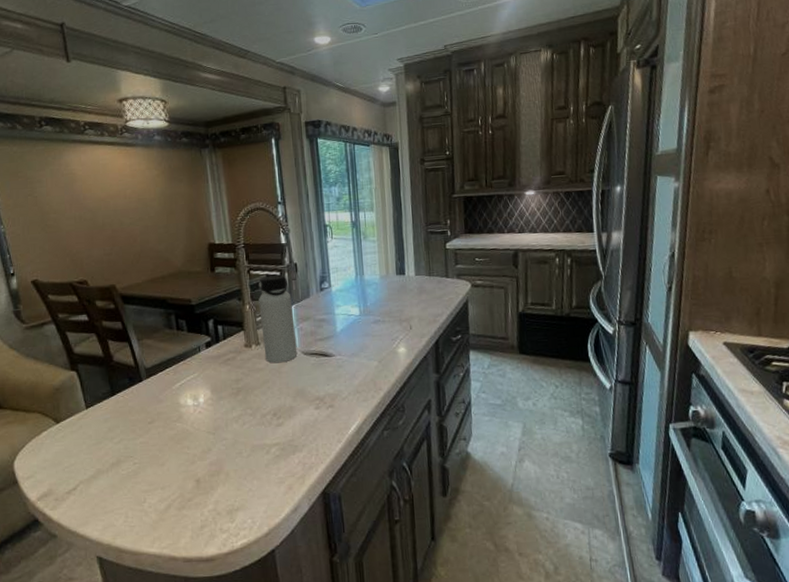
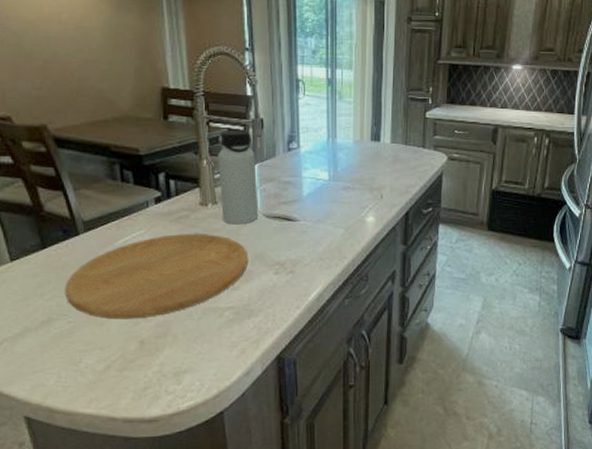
cutting board: none [131,373,291,460] -> present [65,233,249,320]

